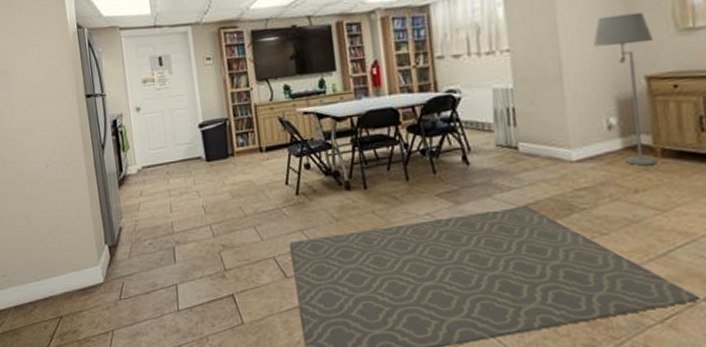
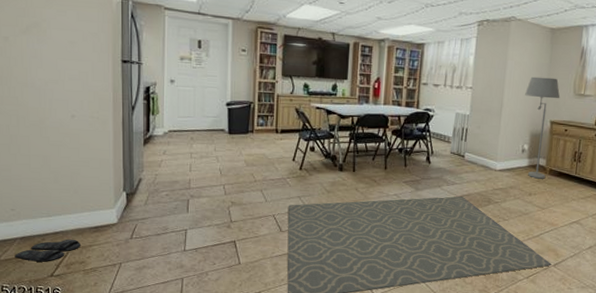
slippers: none [11,305,71,333] -> present [15,239,80,262]

